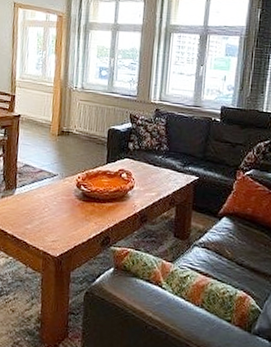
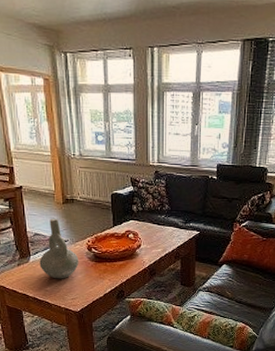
decorative vase: none [24,150,66,217] -> present [39,218,79,279]

